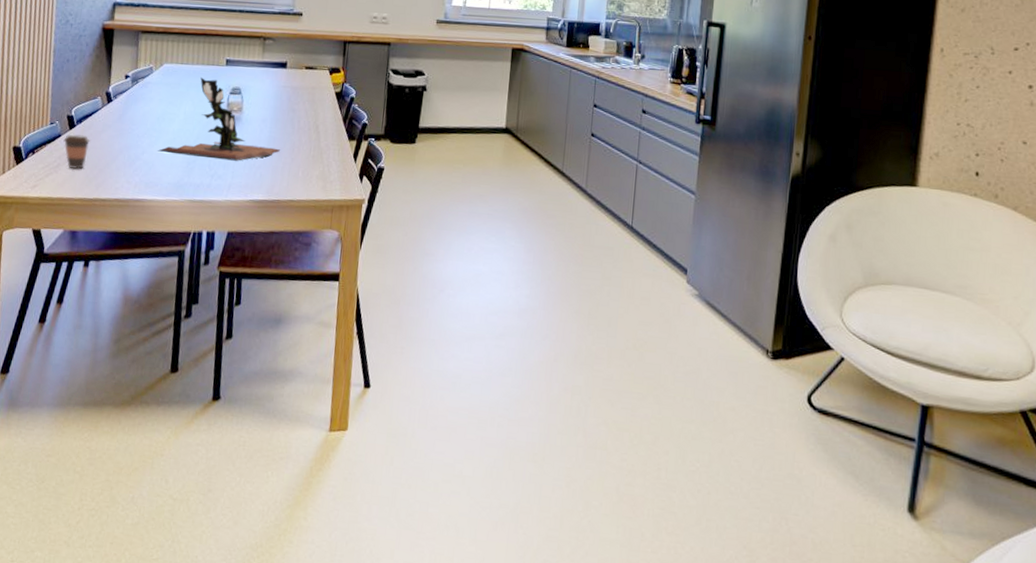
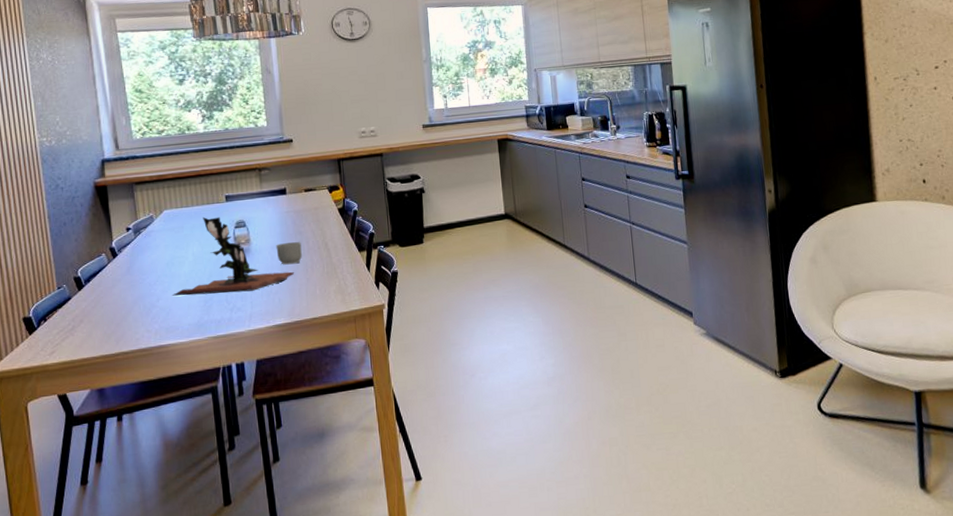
coffee cup: present [63,134,90,169] -> none [74,293,102,329]
mug: none [266,117,293,141] -> present [276,242,302,265]

